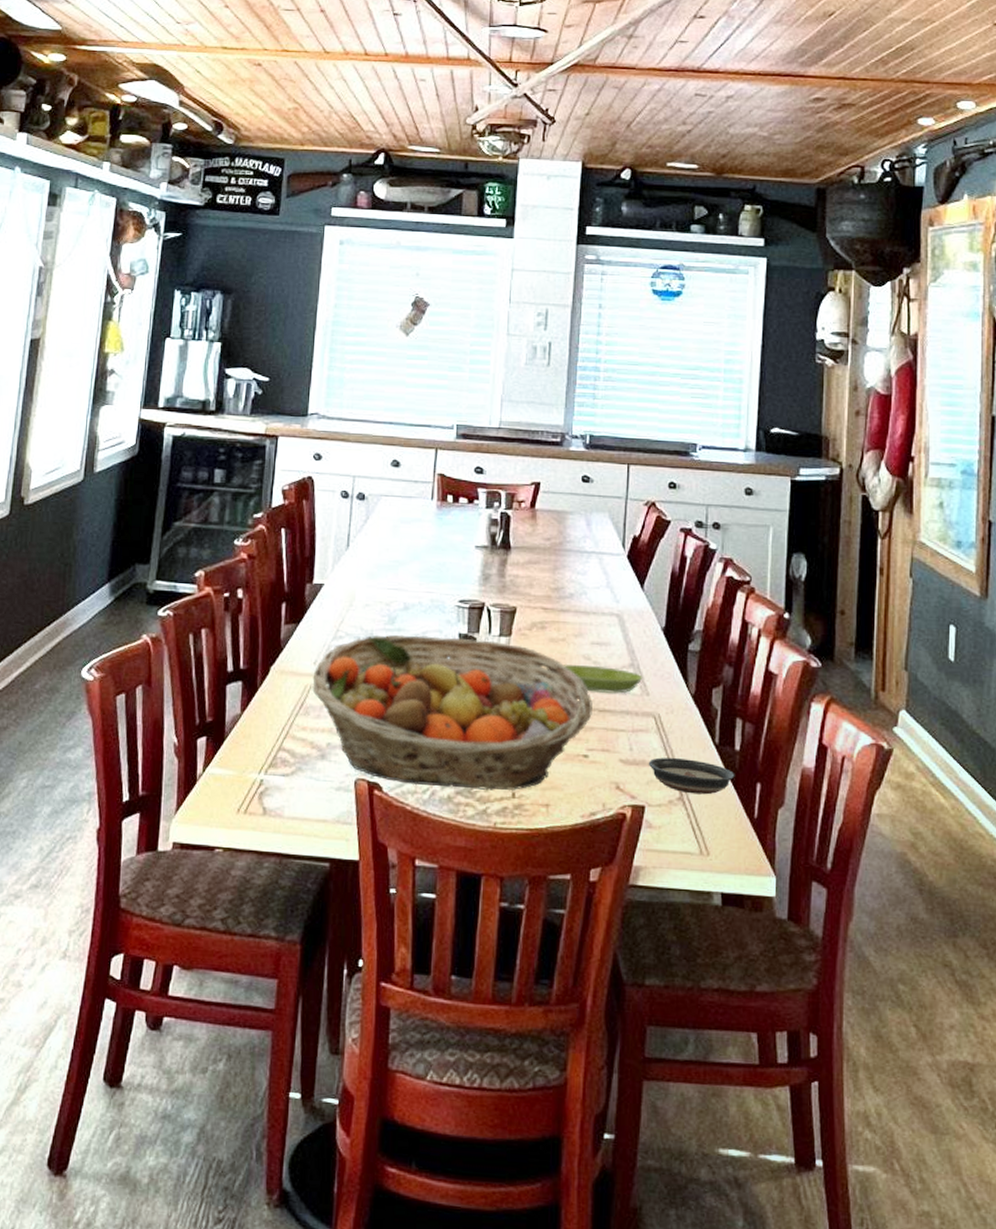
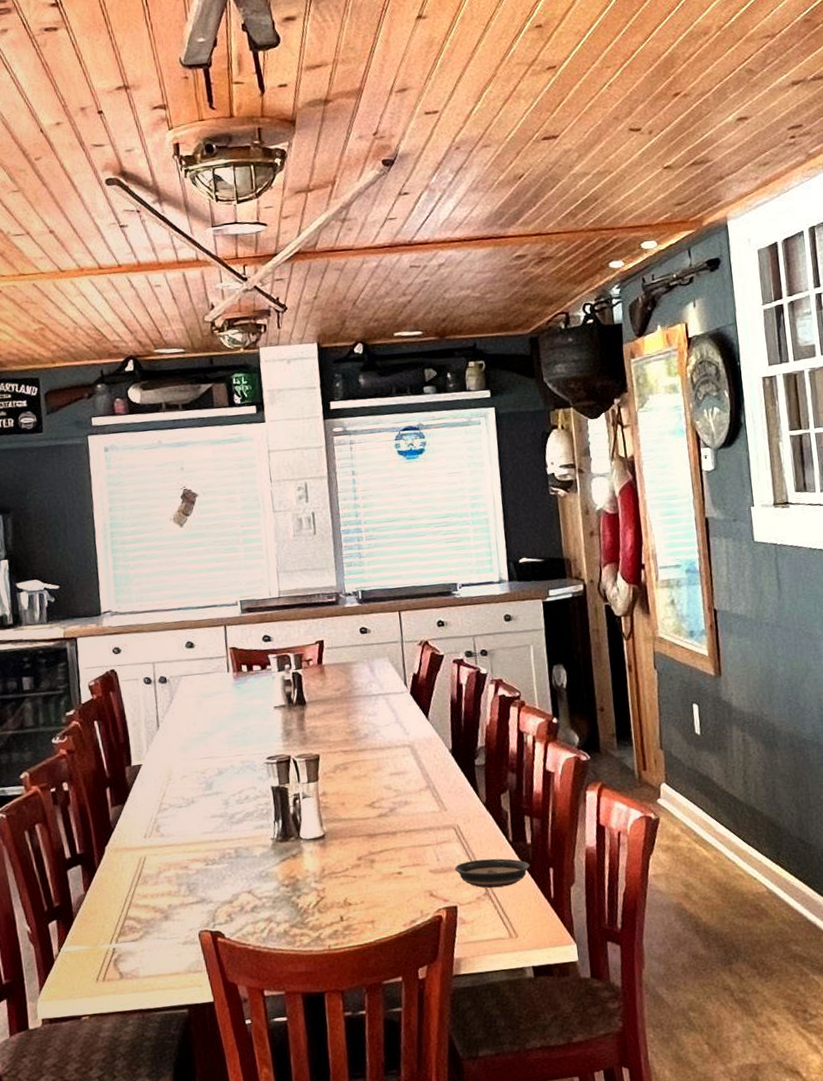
fruit basket: present [312,634,593,791] -> none [145,788,400,927]
saucer: present [564,665,643,693] -> none [369,792,440,817]

